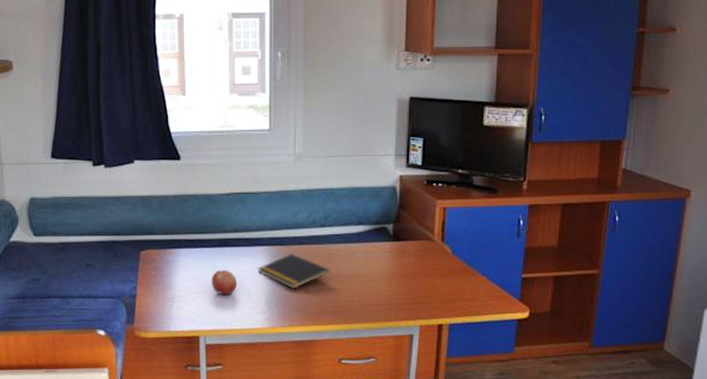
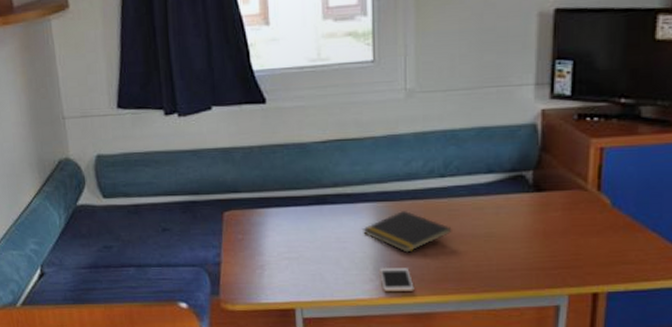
fruit: present [211,270,238,296] -> none [307,232,339,261]
cell phone: none [271,301,299,323] -> present [379,267,414,292]

